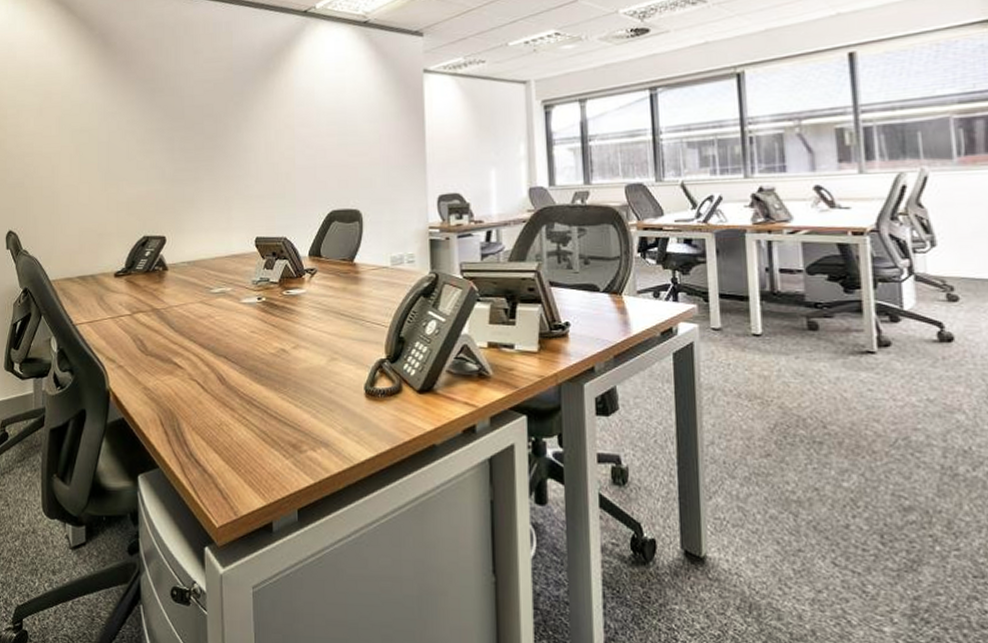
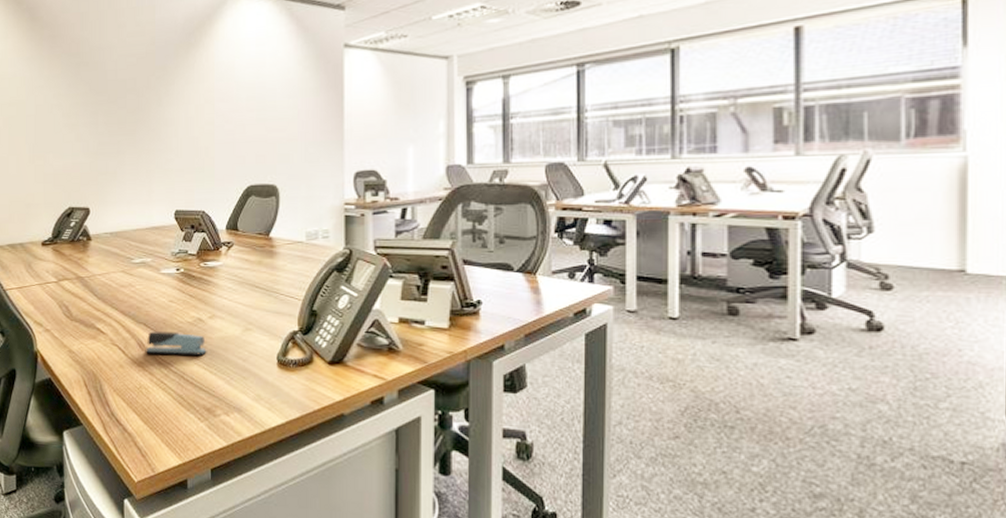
stapler: none [225,364,291,388] -> present [145,331,207,356]

